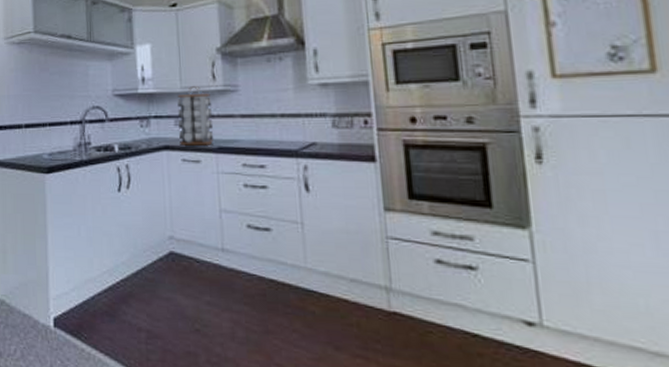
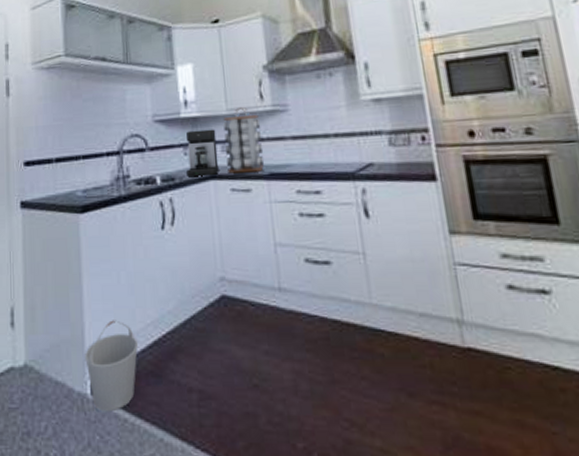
bucket: none [49,266,96,343] -> present [85,320,139,412]
coffee maker: none [142,104,172,147] -> present [186,129,219,178]

